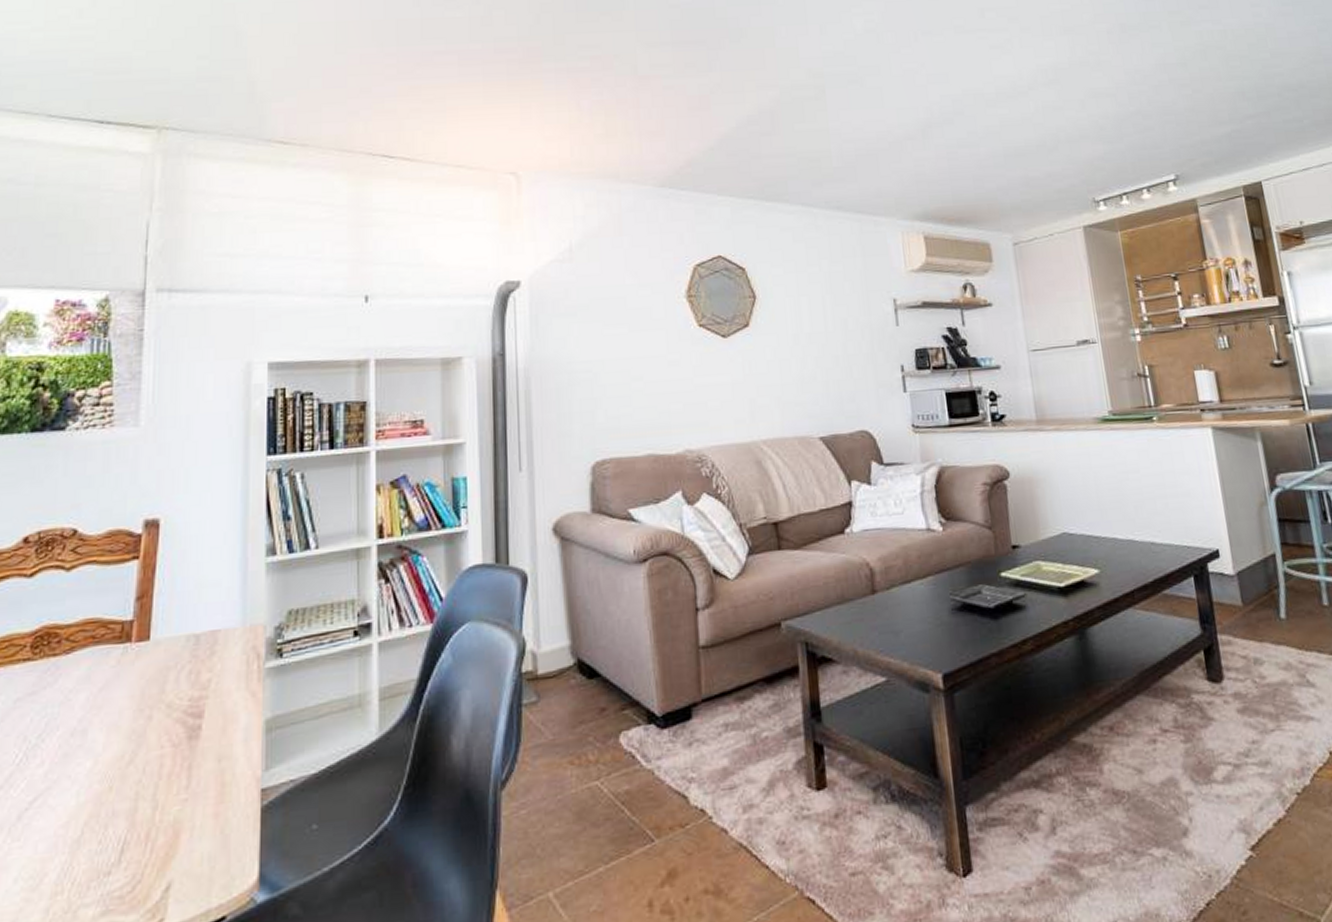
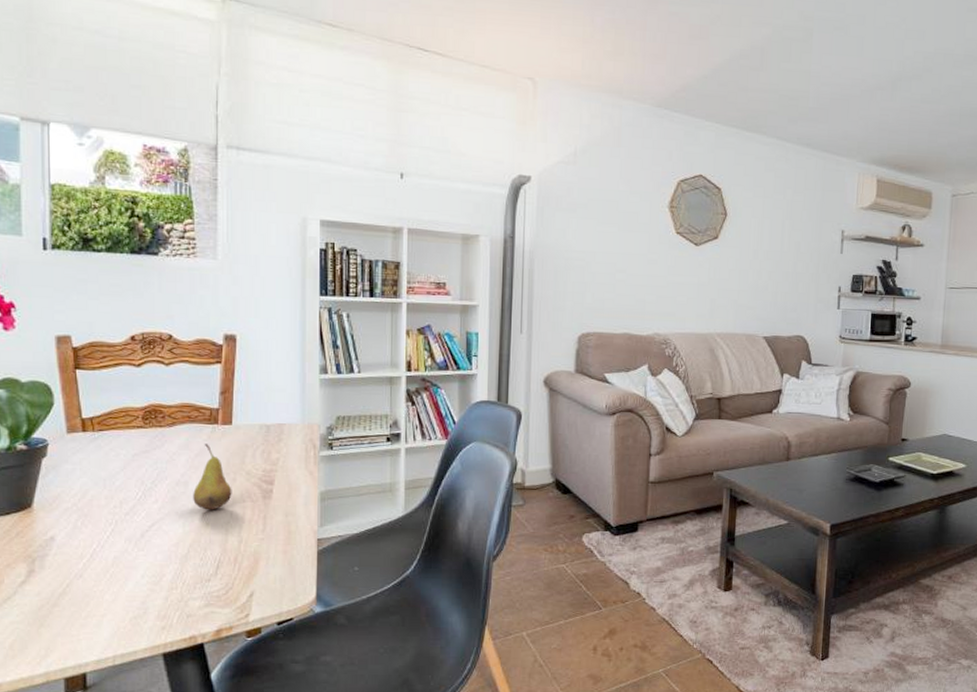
fruit: none [93,671,147,768] -> present [193,444,232,510]

